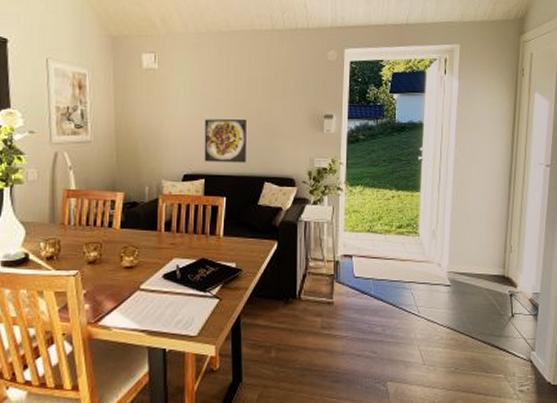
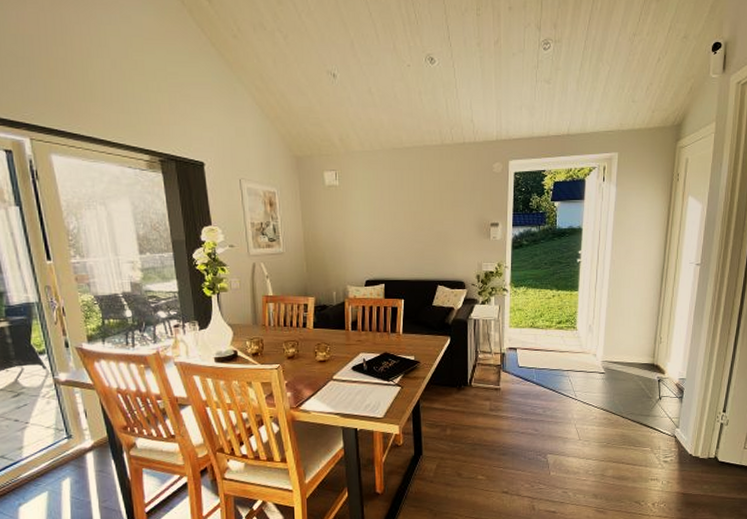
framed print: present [204,118,247,163] -> none [383,229,421,269]

